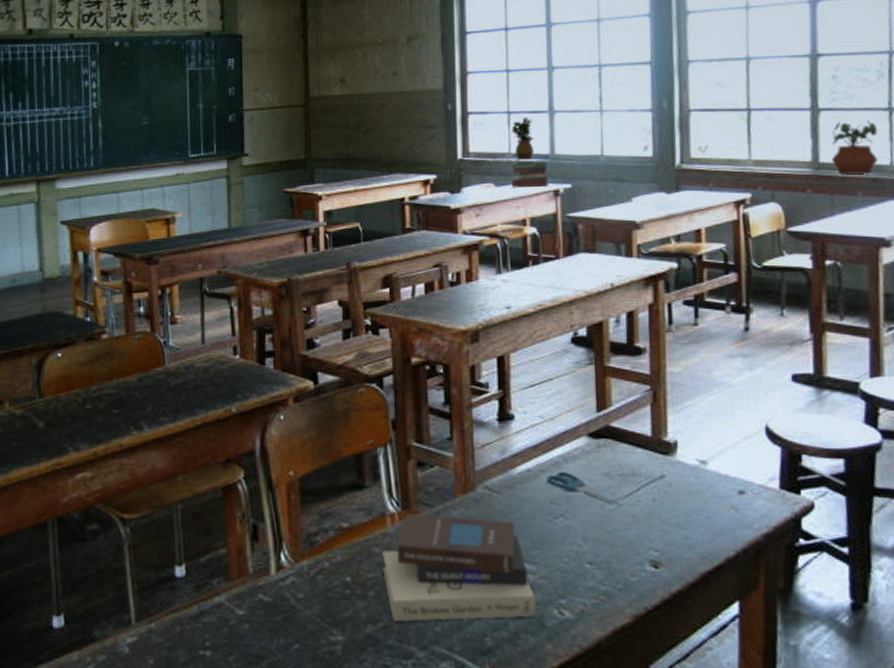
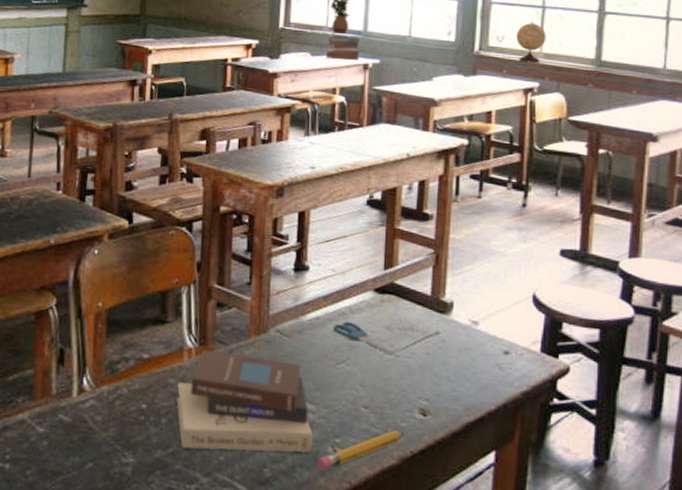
pencil: none [542,586,636,636] -> present [317,430,404,471]
globe: none [721,126,755,172] -> present [516,21,546,63]
potted plant: present [831,121,878,175] -> none [612,25,654,75]

